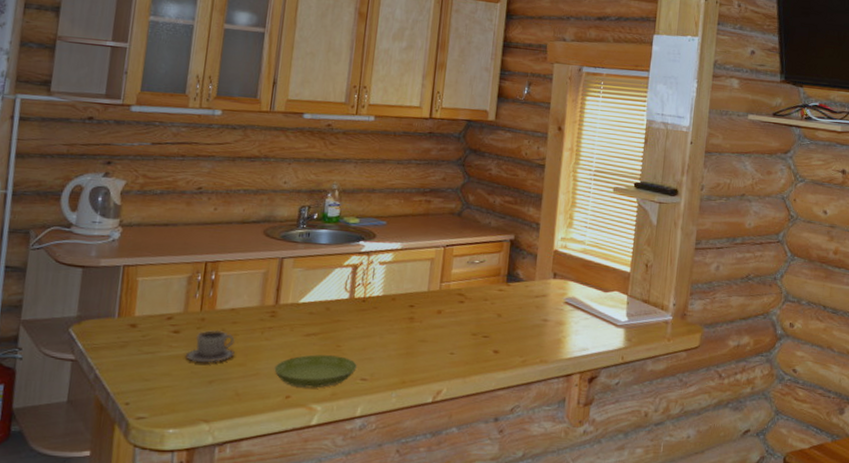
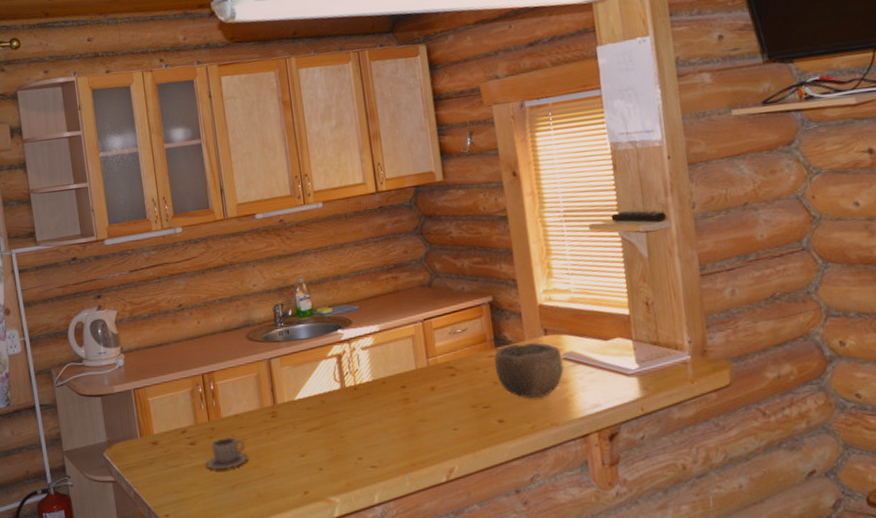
saucer: present [274,354,357,388] -> none [287,446,364,482]
bowl: none [502,282,564,335] -> present [494,342,564,398]

